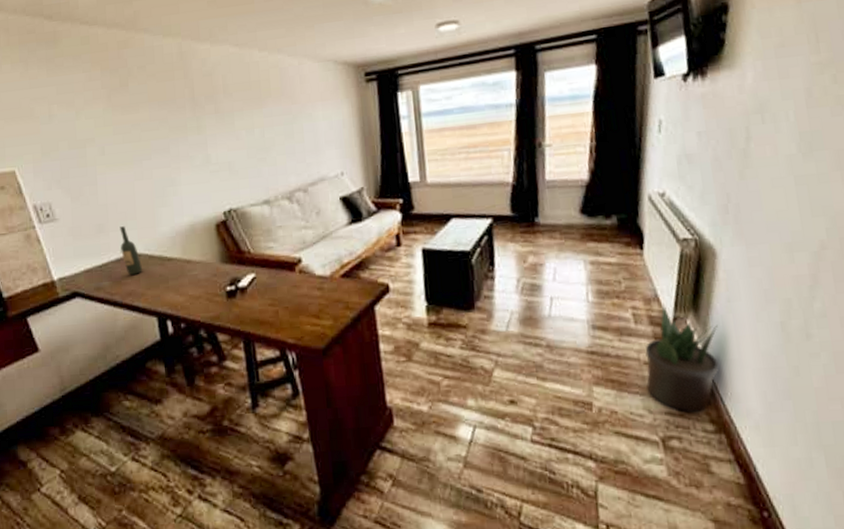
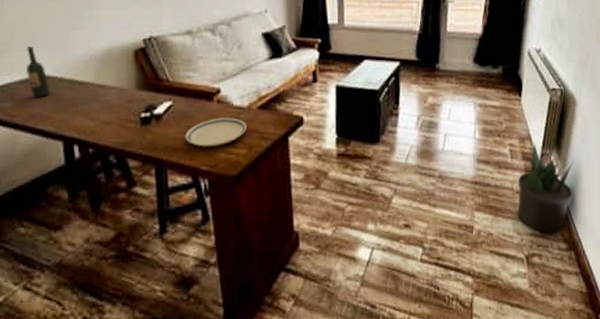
plate: none [270,287,331,320] -> present [185,117,247,148]

